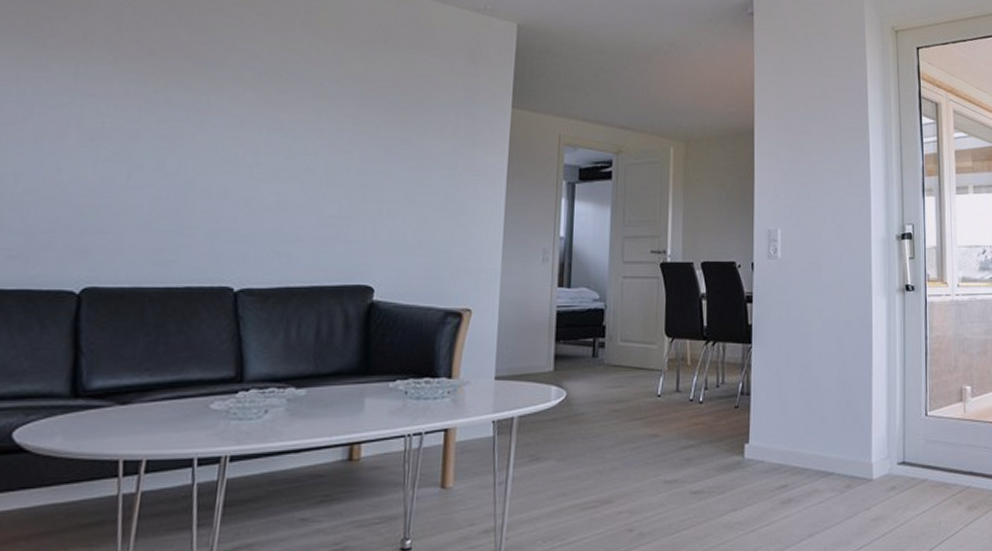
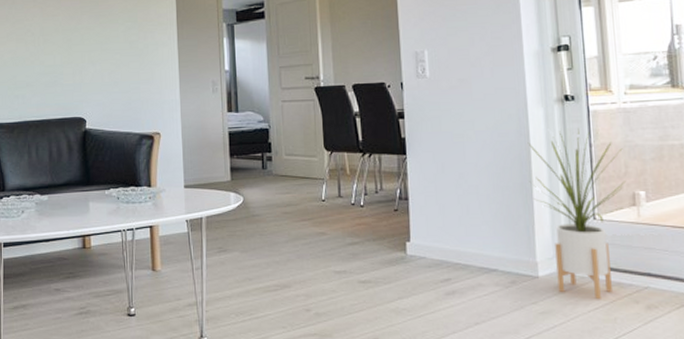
house plant: none [869,319,960,501] -> present [527,128,634,299]

